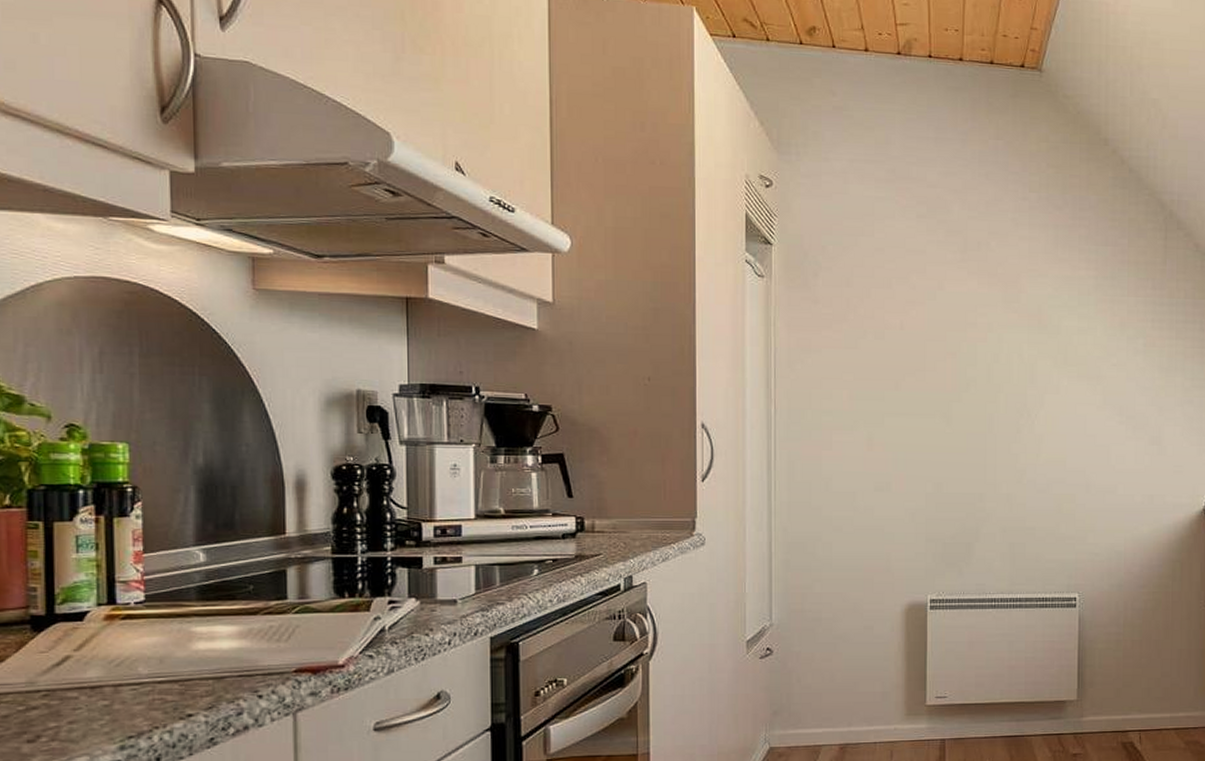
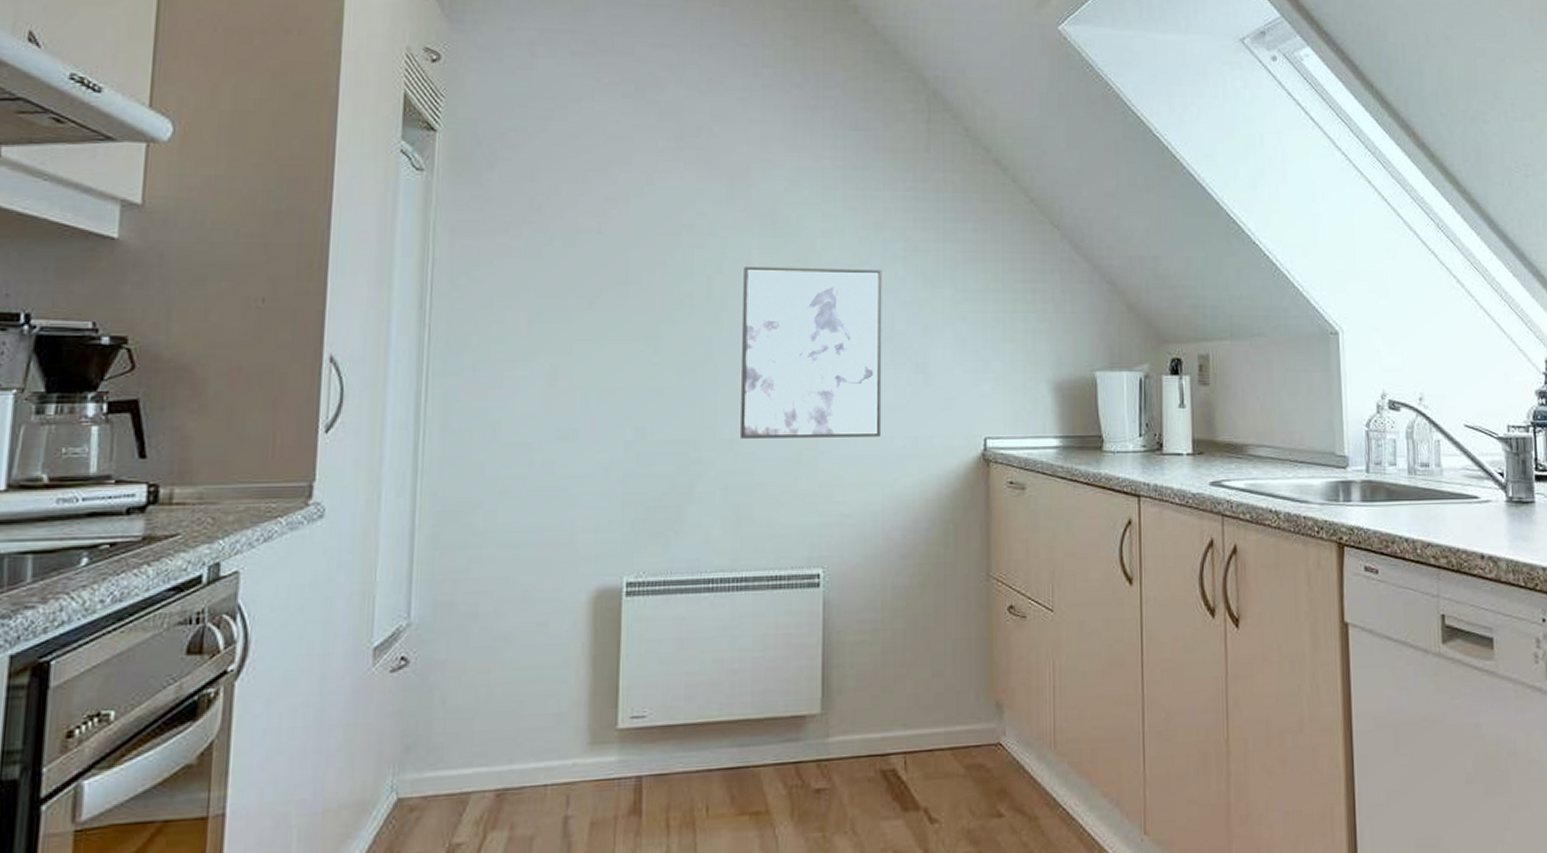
wall art: none [1015,357,1126,494] -> present [741,267,882,439]

